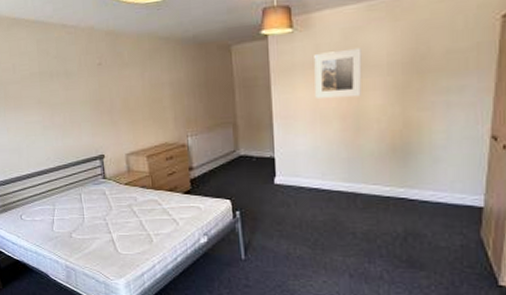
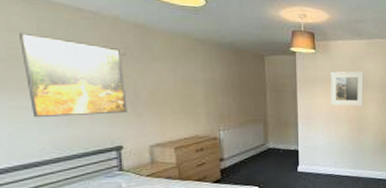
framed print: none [27,55,106,131] -> present [20,32,127,118]

